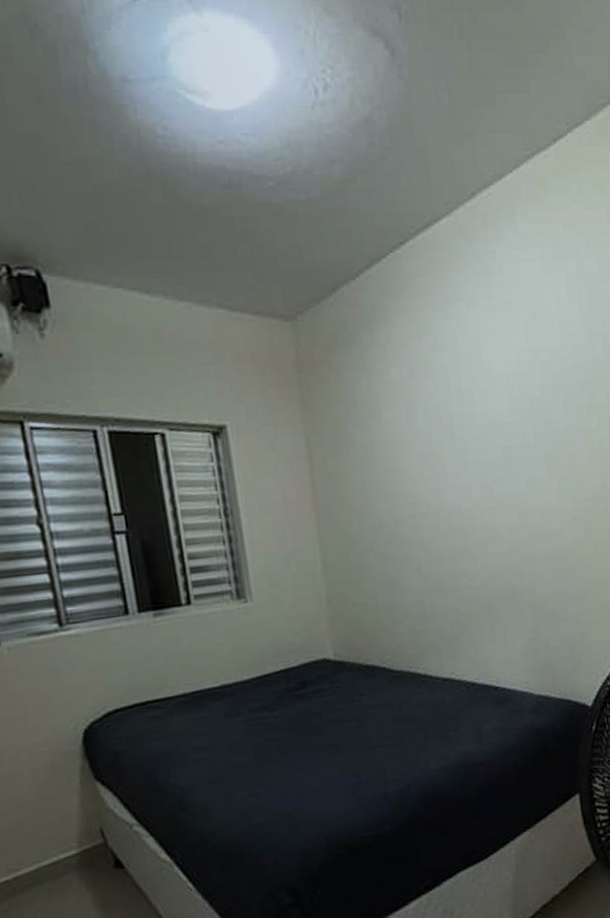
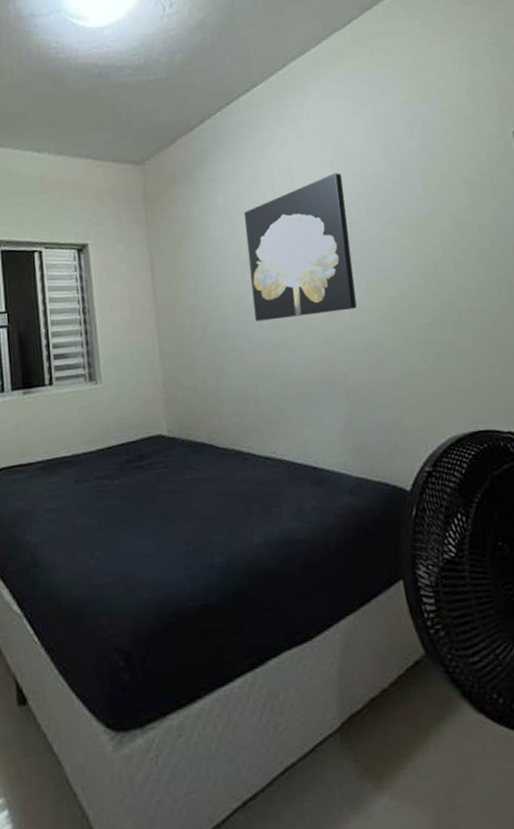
wall art: none [421,345,547,526] -> present [243,173,357,322]

